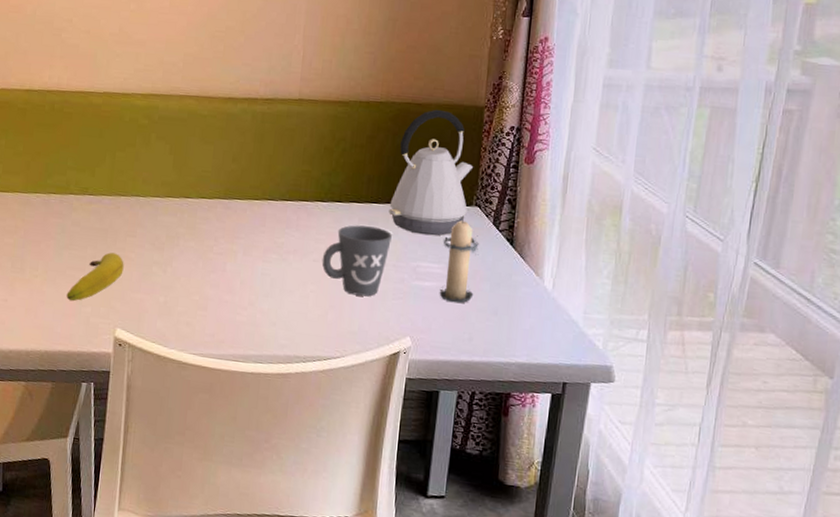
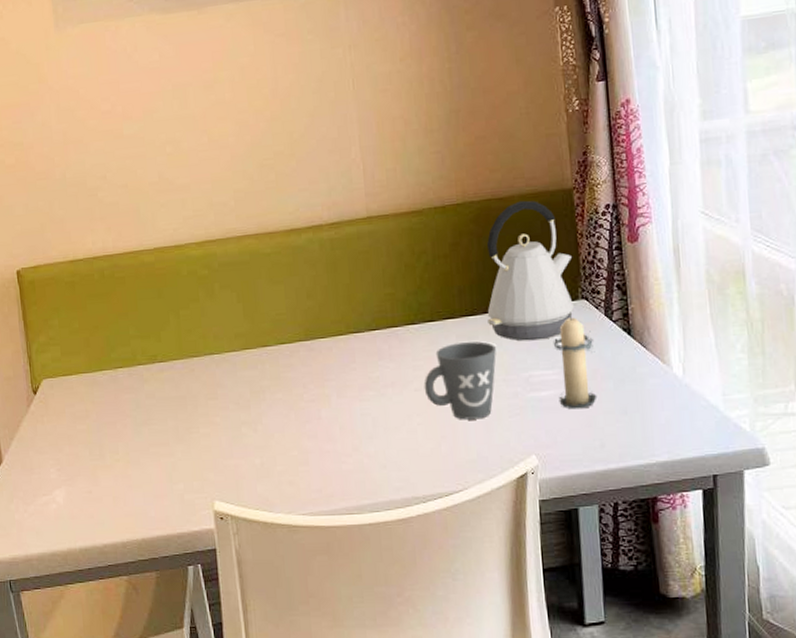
fruit: present [66,252,124,302] -> none [154,420,211,481]

